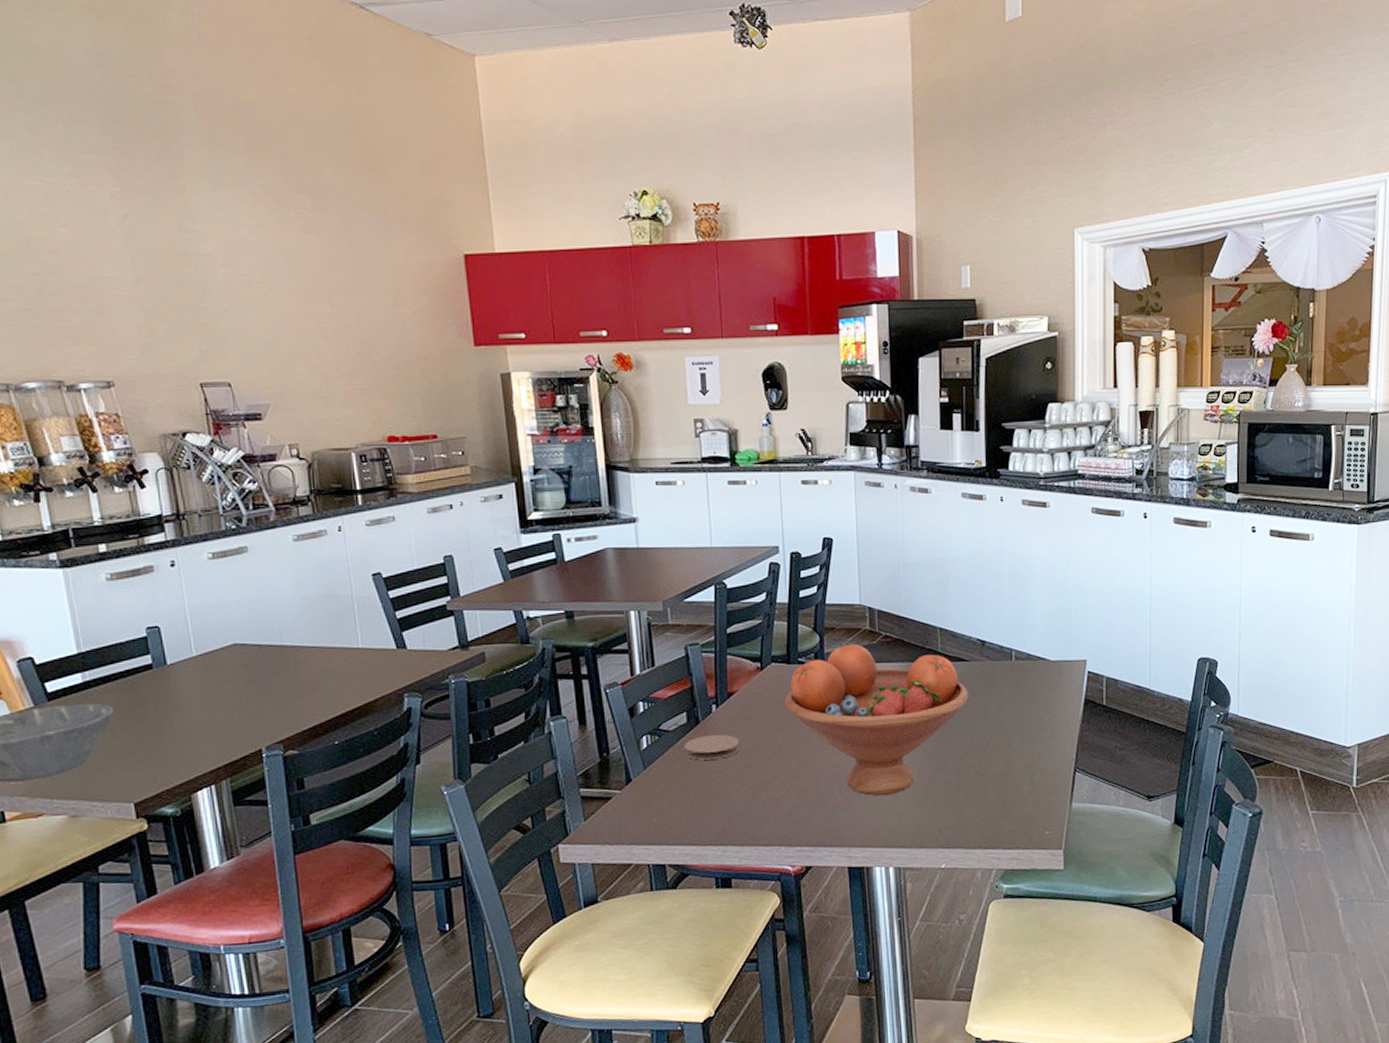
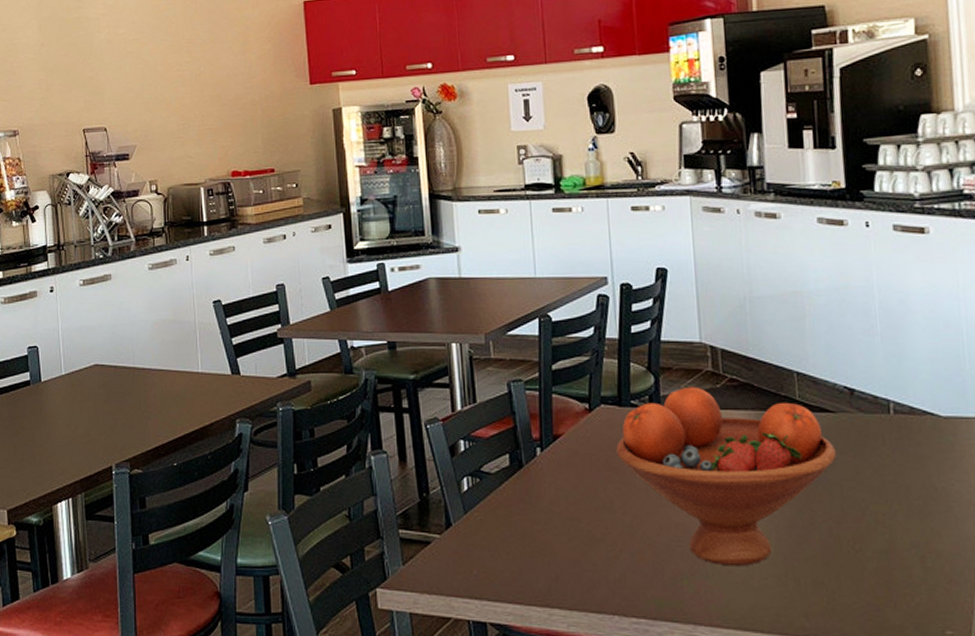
coaster: present [684,734,740,760] -> none [507,480,567,508]

